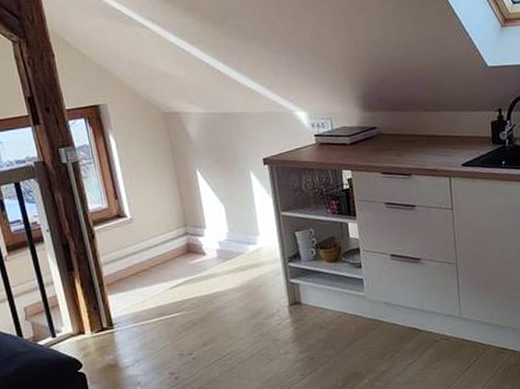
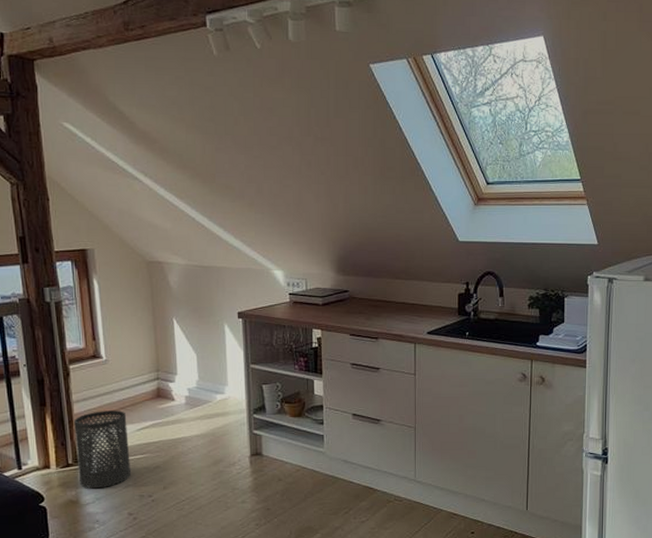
trash can: none [103,269,168,351] -> present [73,410,131,489]

